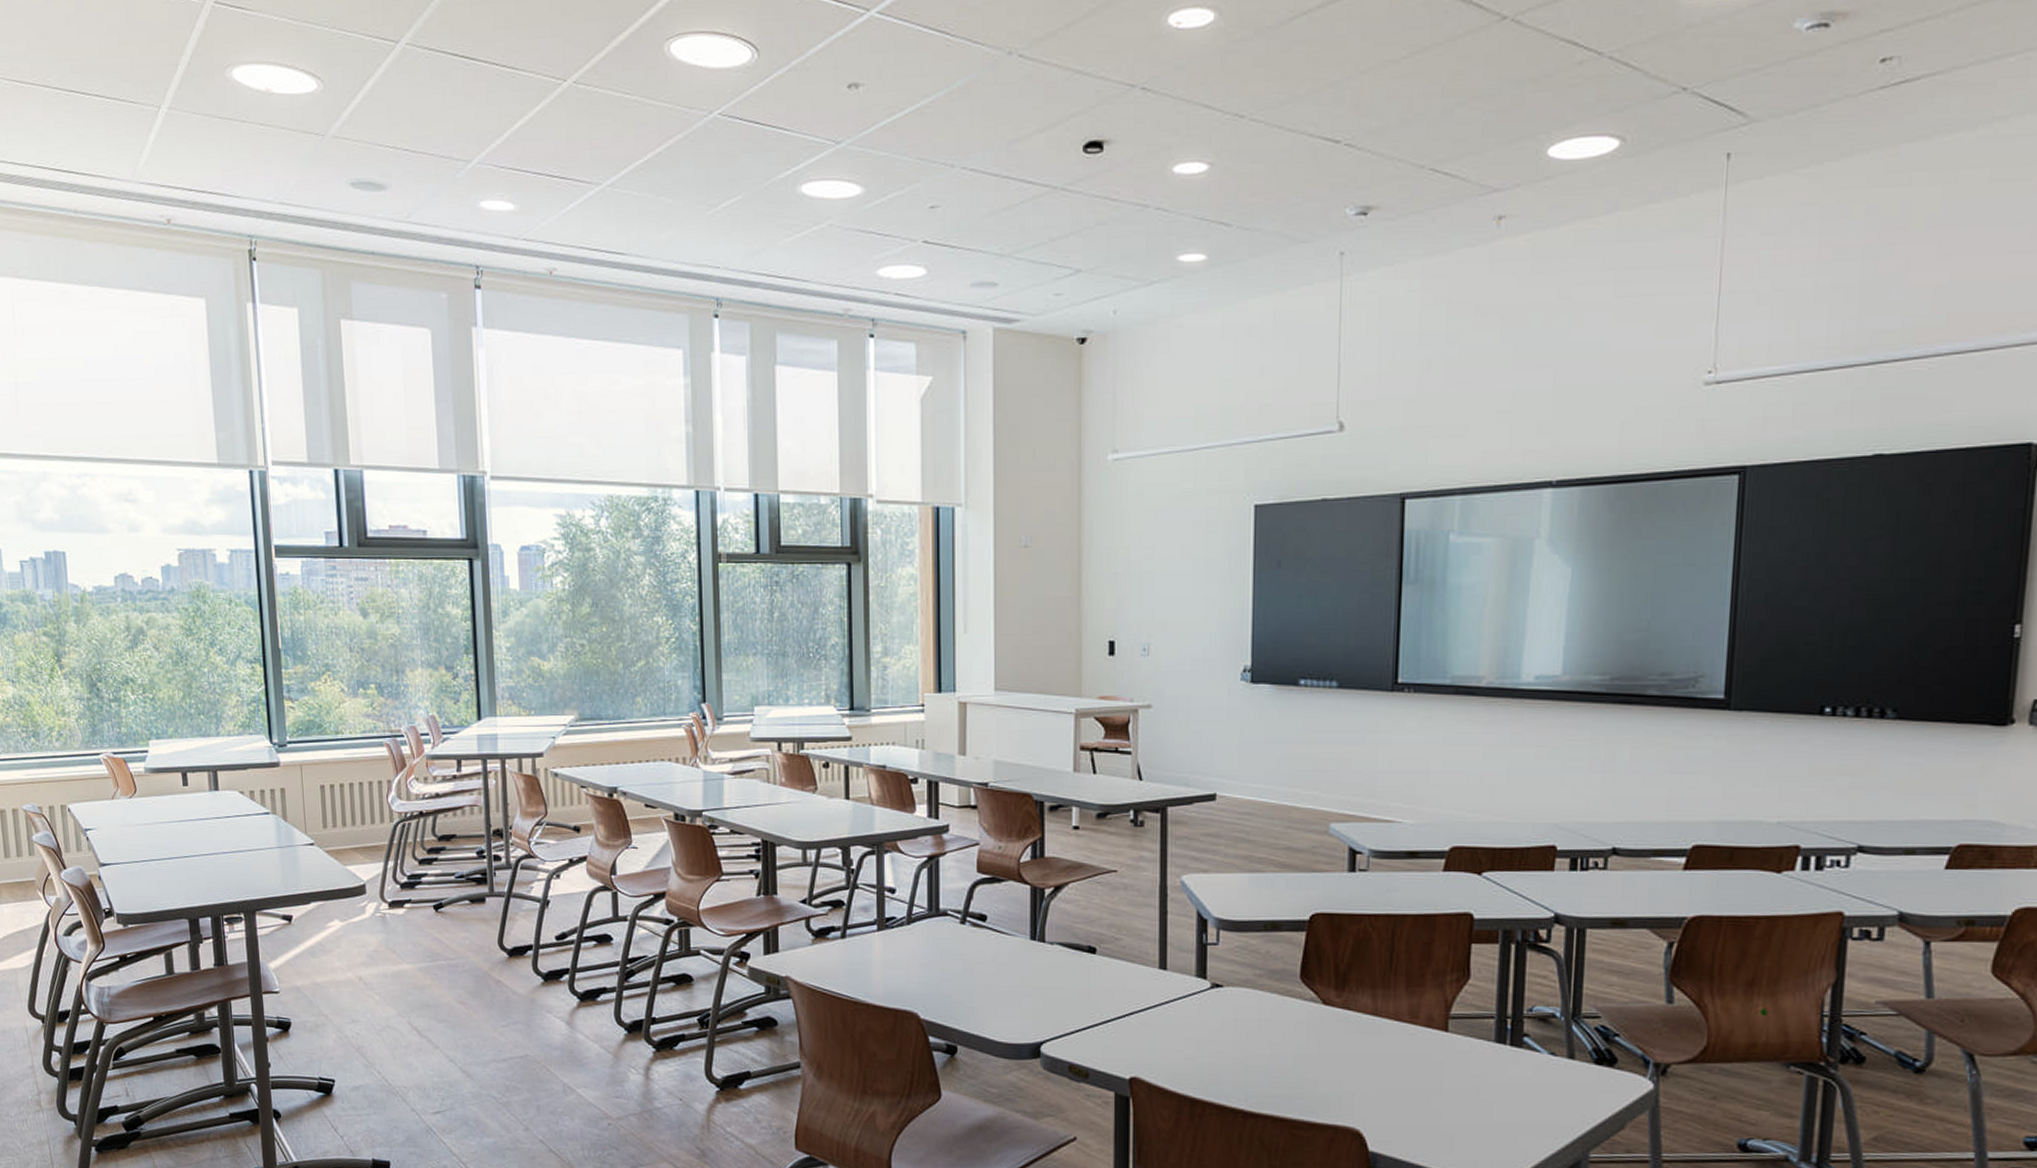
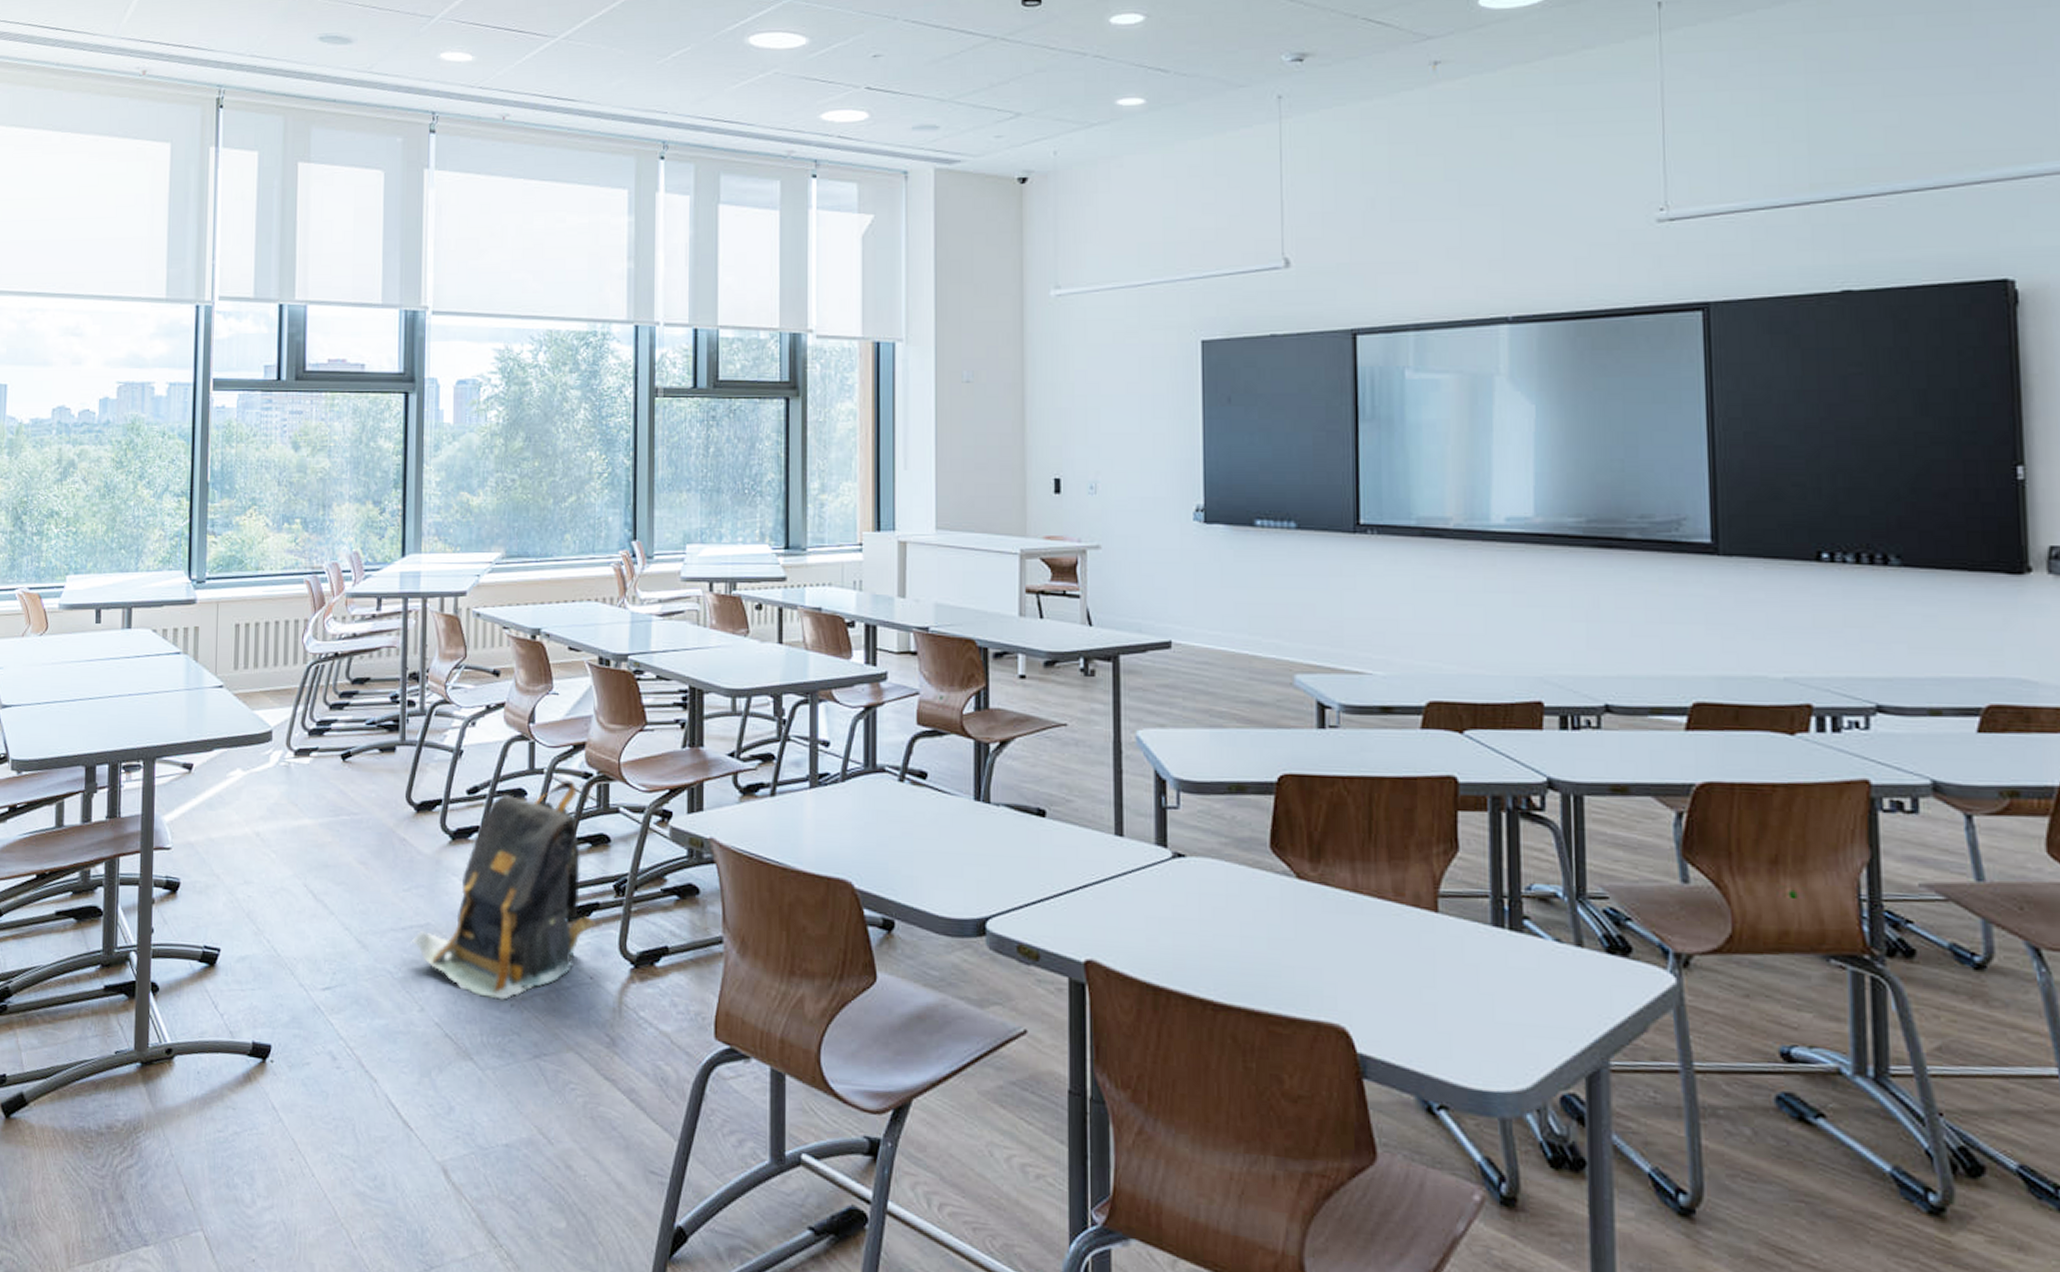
backpack: none [512,926,682,1120] -> present [411,780,595,1000]

